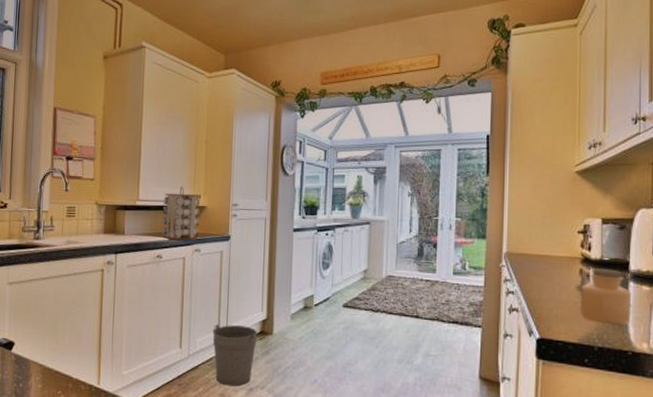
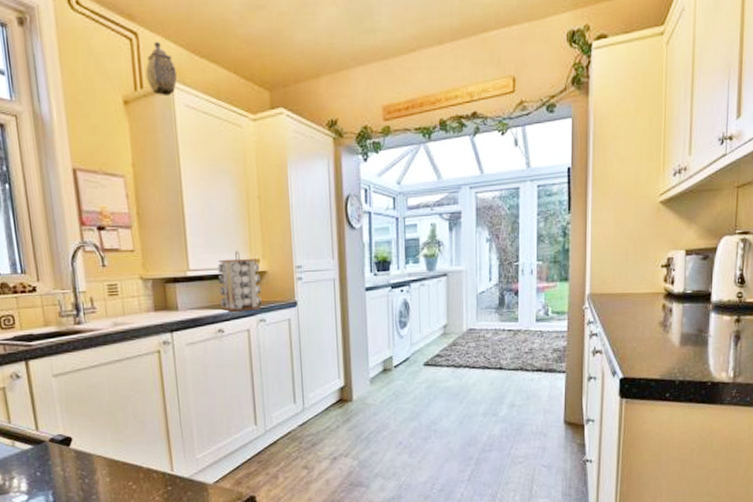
decorative jar: none [124,11,151,55] -> present [145,41,178,97]
bucket: present [212,324,258,387] -> none [288,395,337,458]
jar: present [580,268,632,326] -> none [662,301,713,358]

